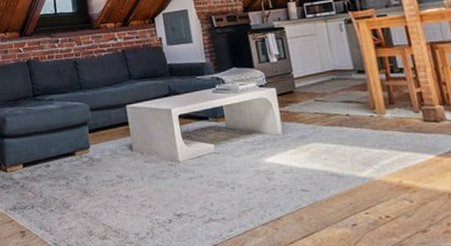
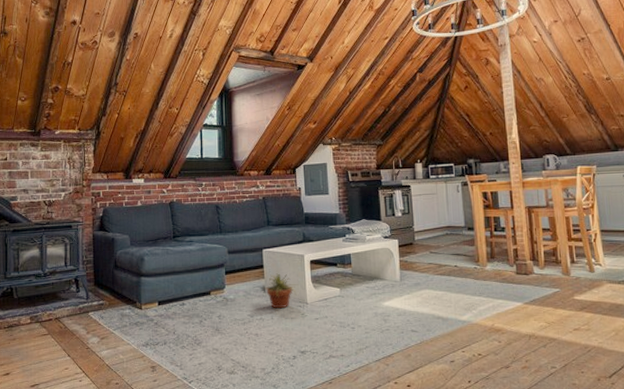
potted plant: none [128,130,168,169] -> present [262,273,299,309]

